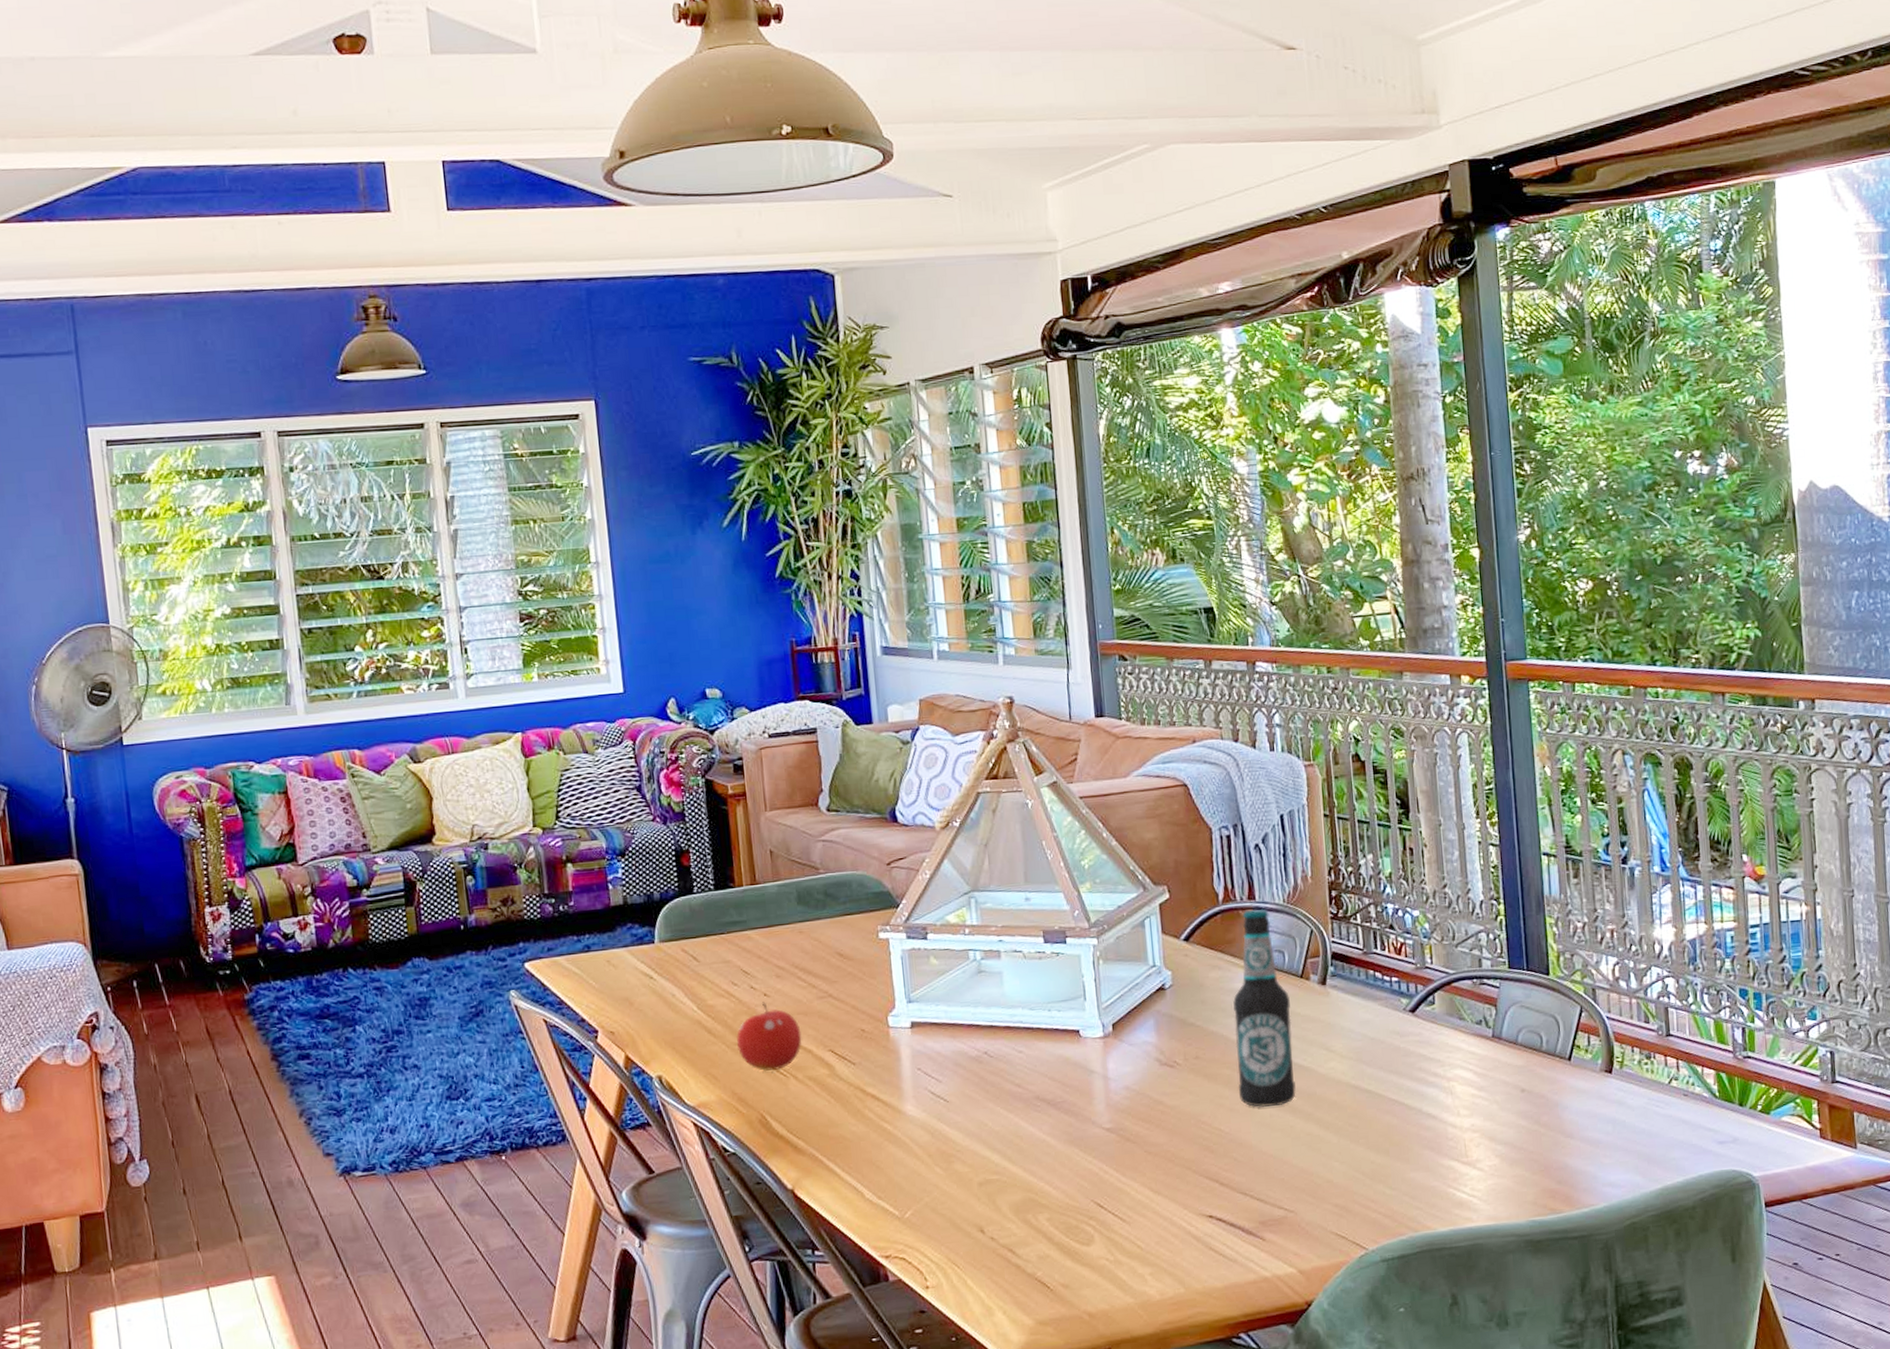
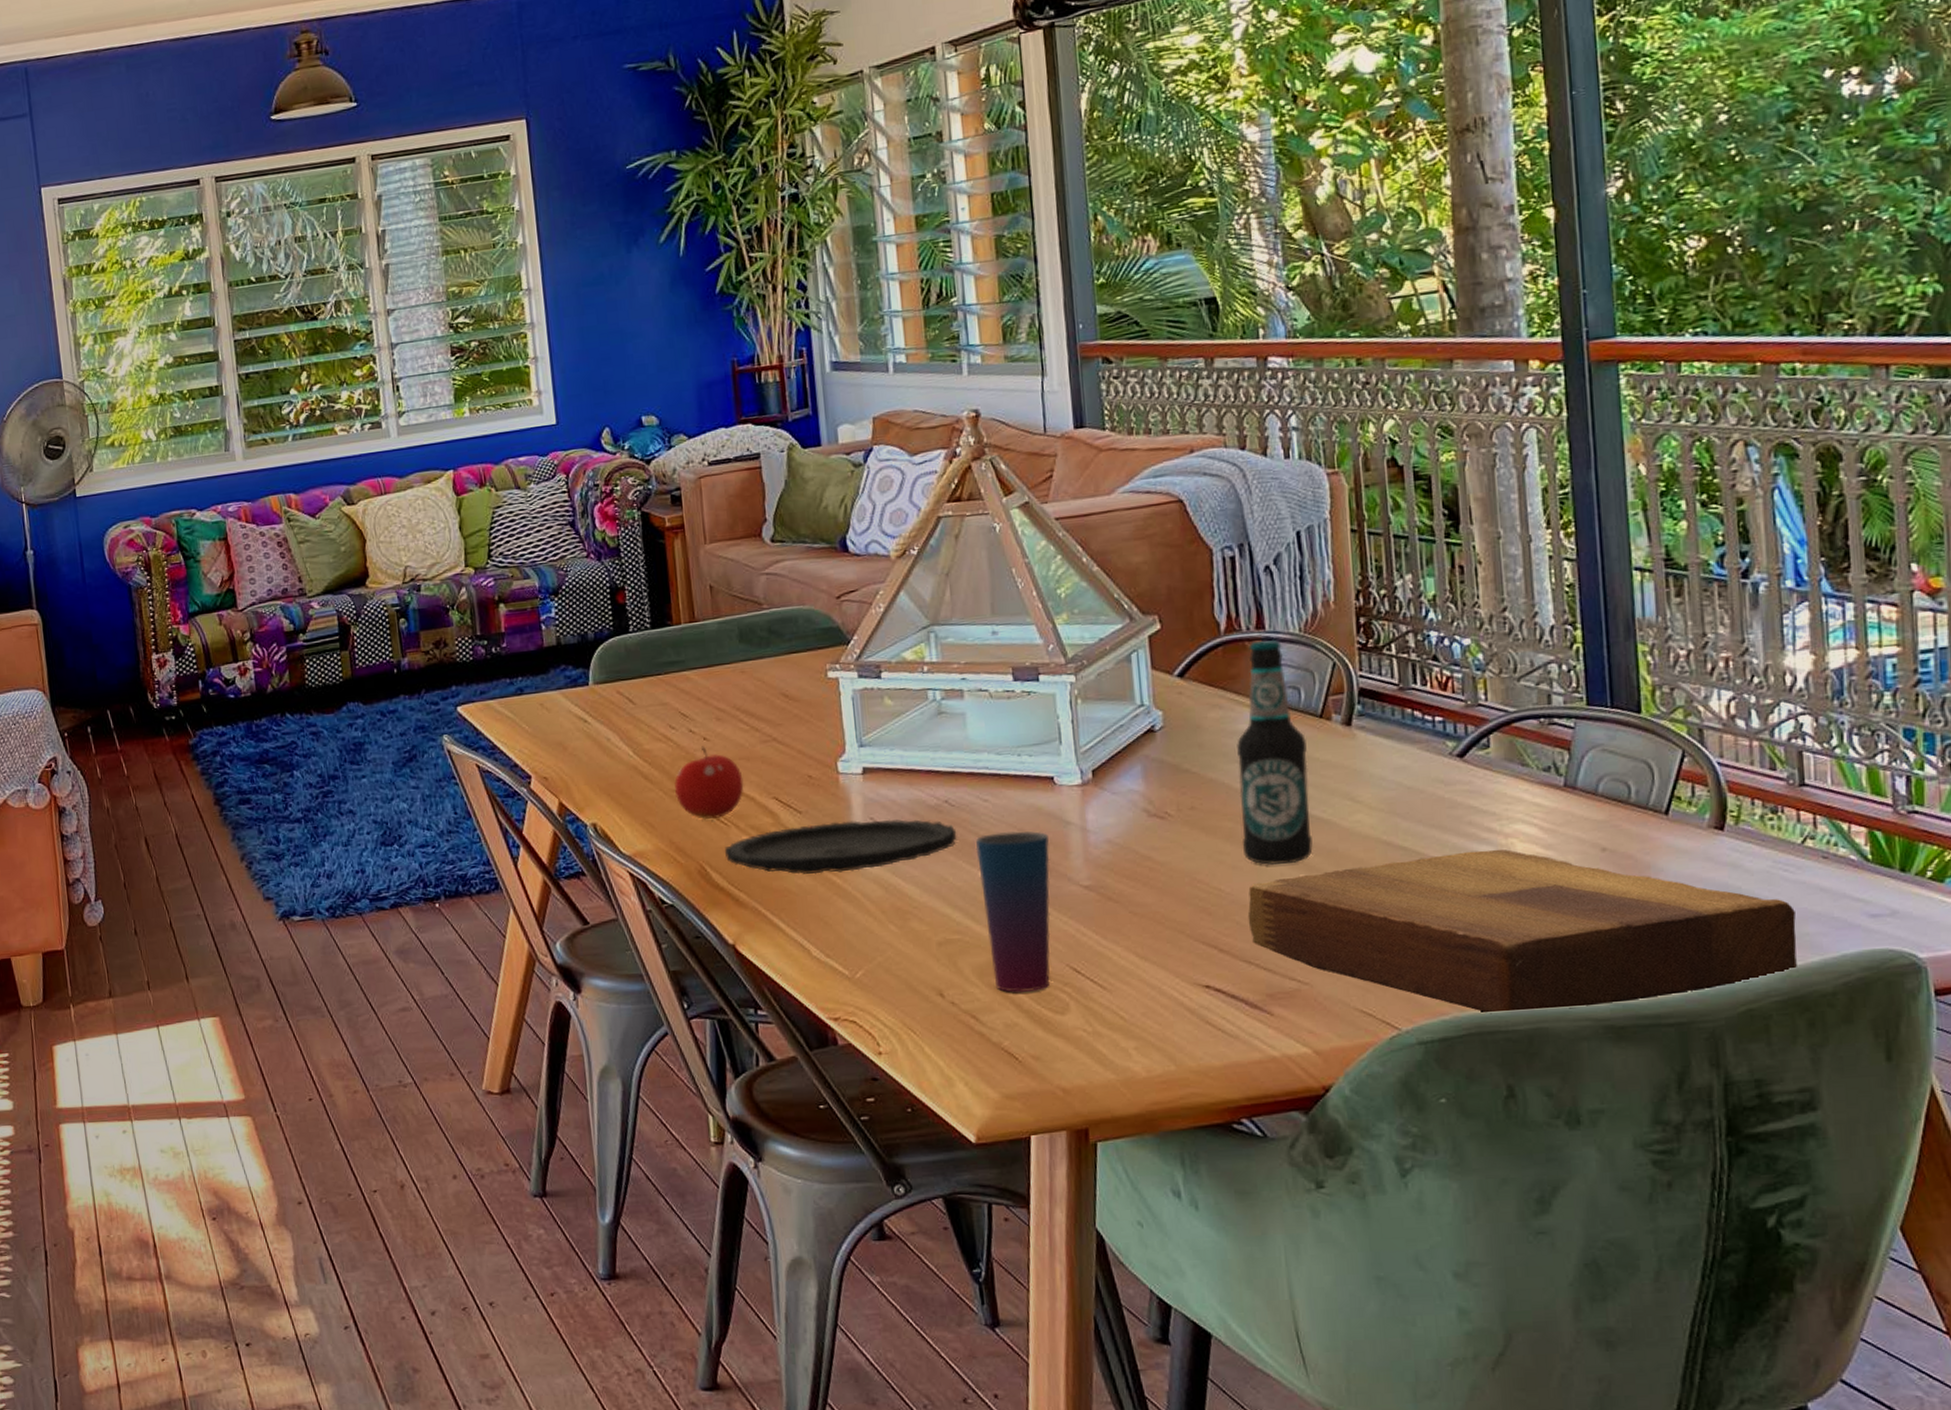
plate: none [783,1069,995,1122] -> present [724,819,957,874]
cup: none [1012,1079,1078,1227] -> present [975,831,1051,993]
cutting board: none [1243,1091,1667,1234] -> present [1247,849,1797,1014]

